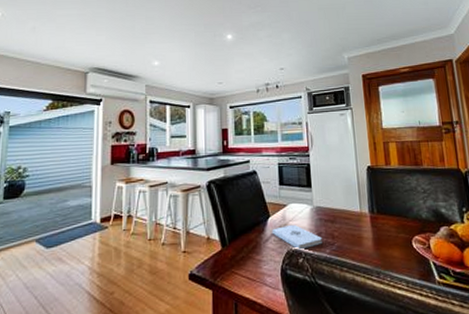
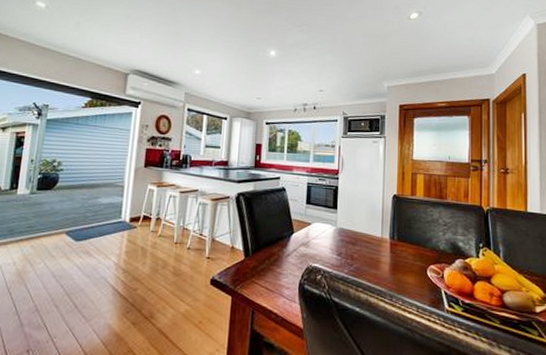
notepad: present [272,224,322,250] -> none [294,242,342,267]

